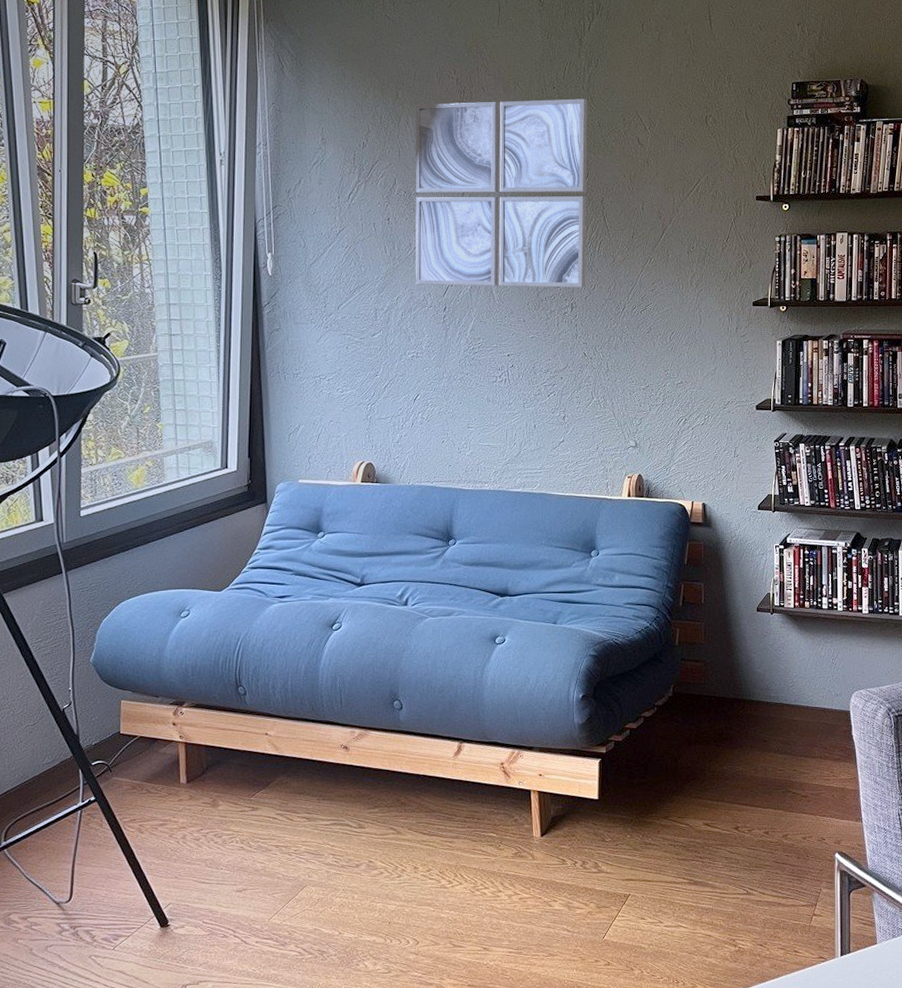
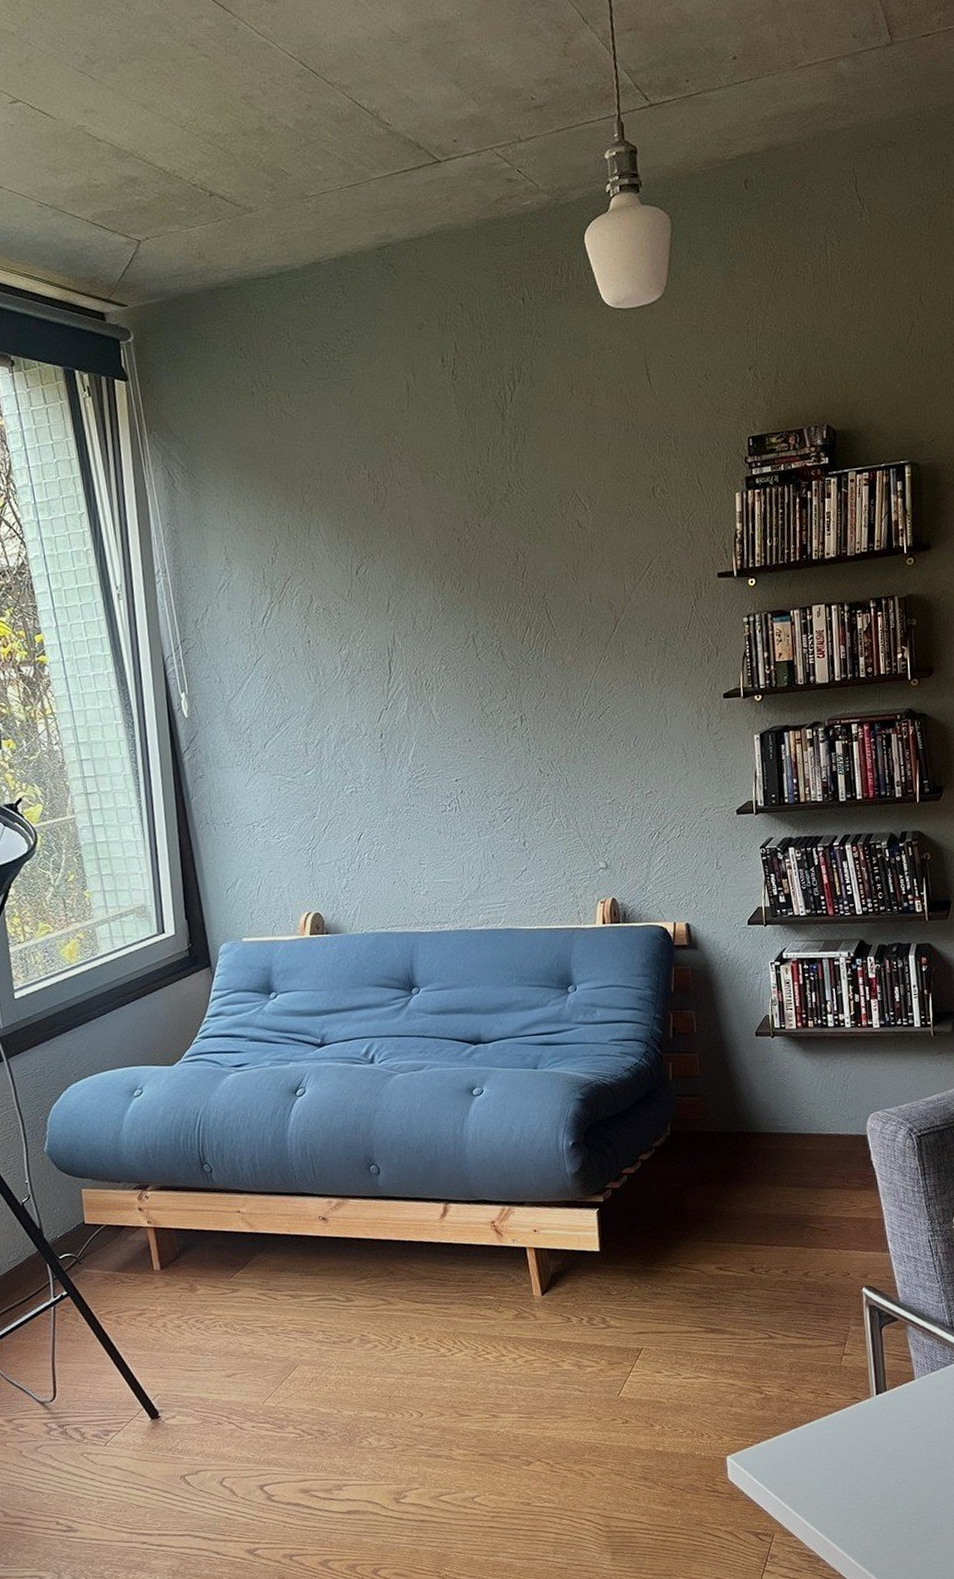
wall art: present [415,98,588,288] -> none [325,481,534,712]

